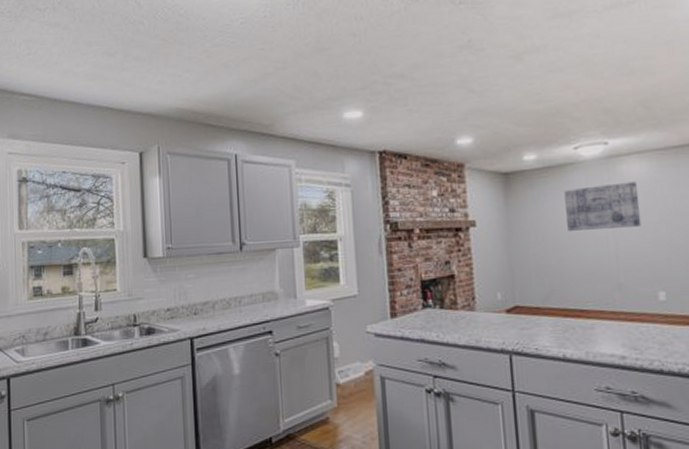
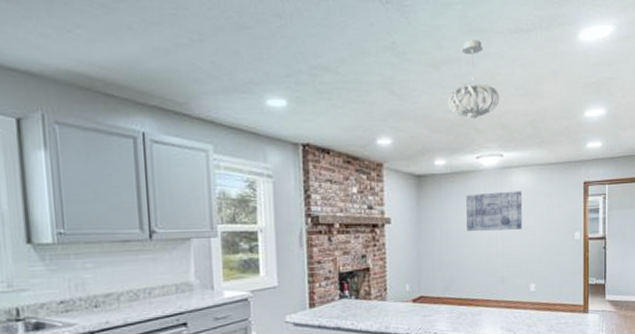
pendant light: none [534,23,598,108] -> present [448,40,499,119]

